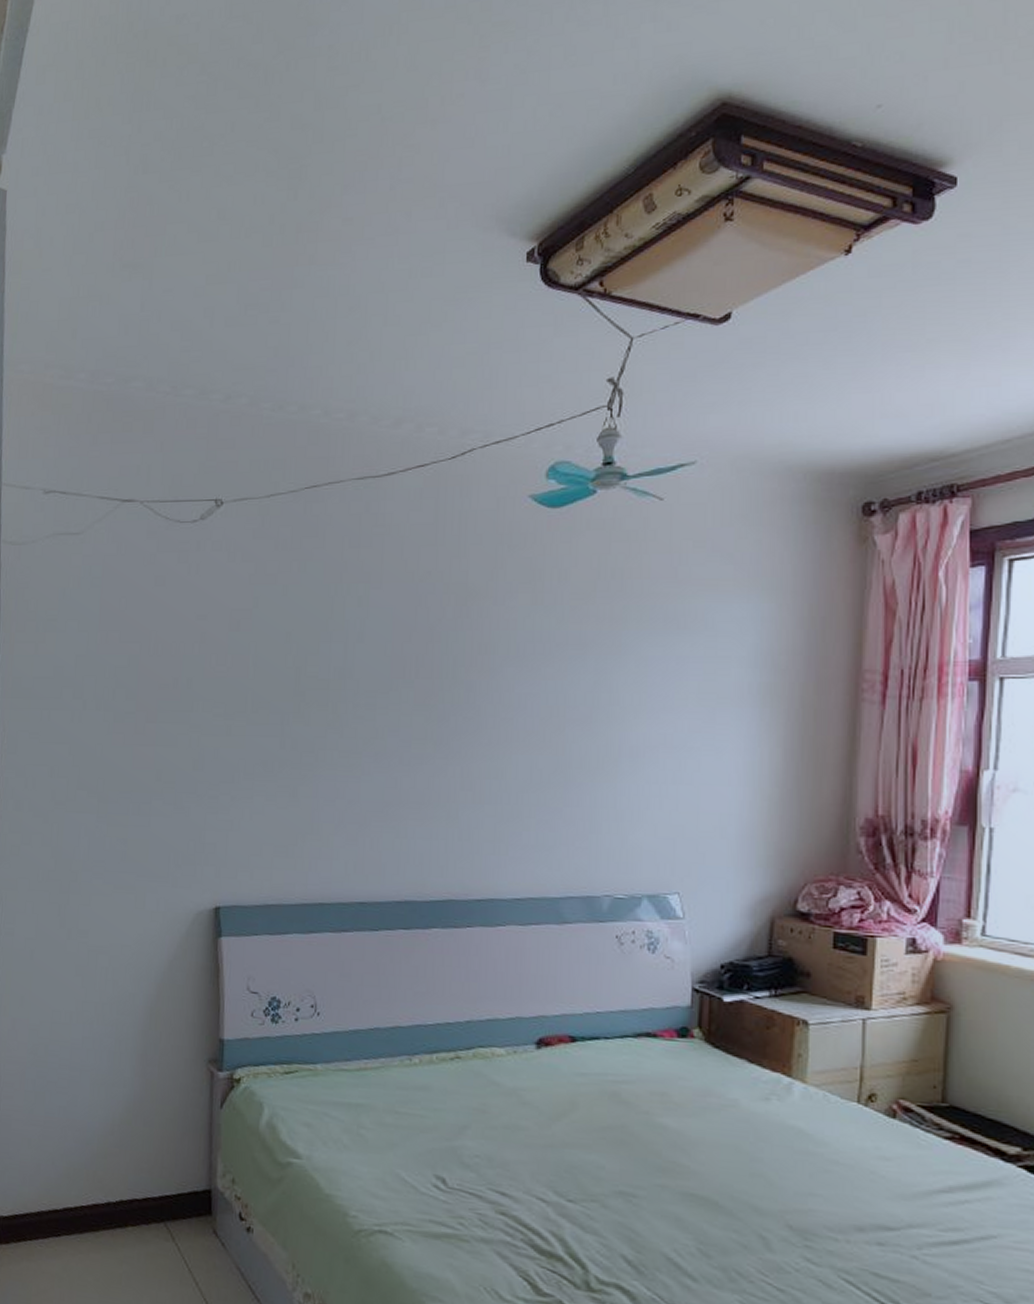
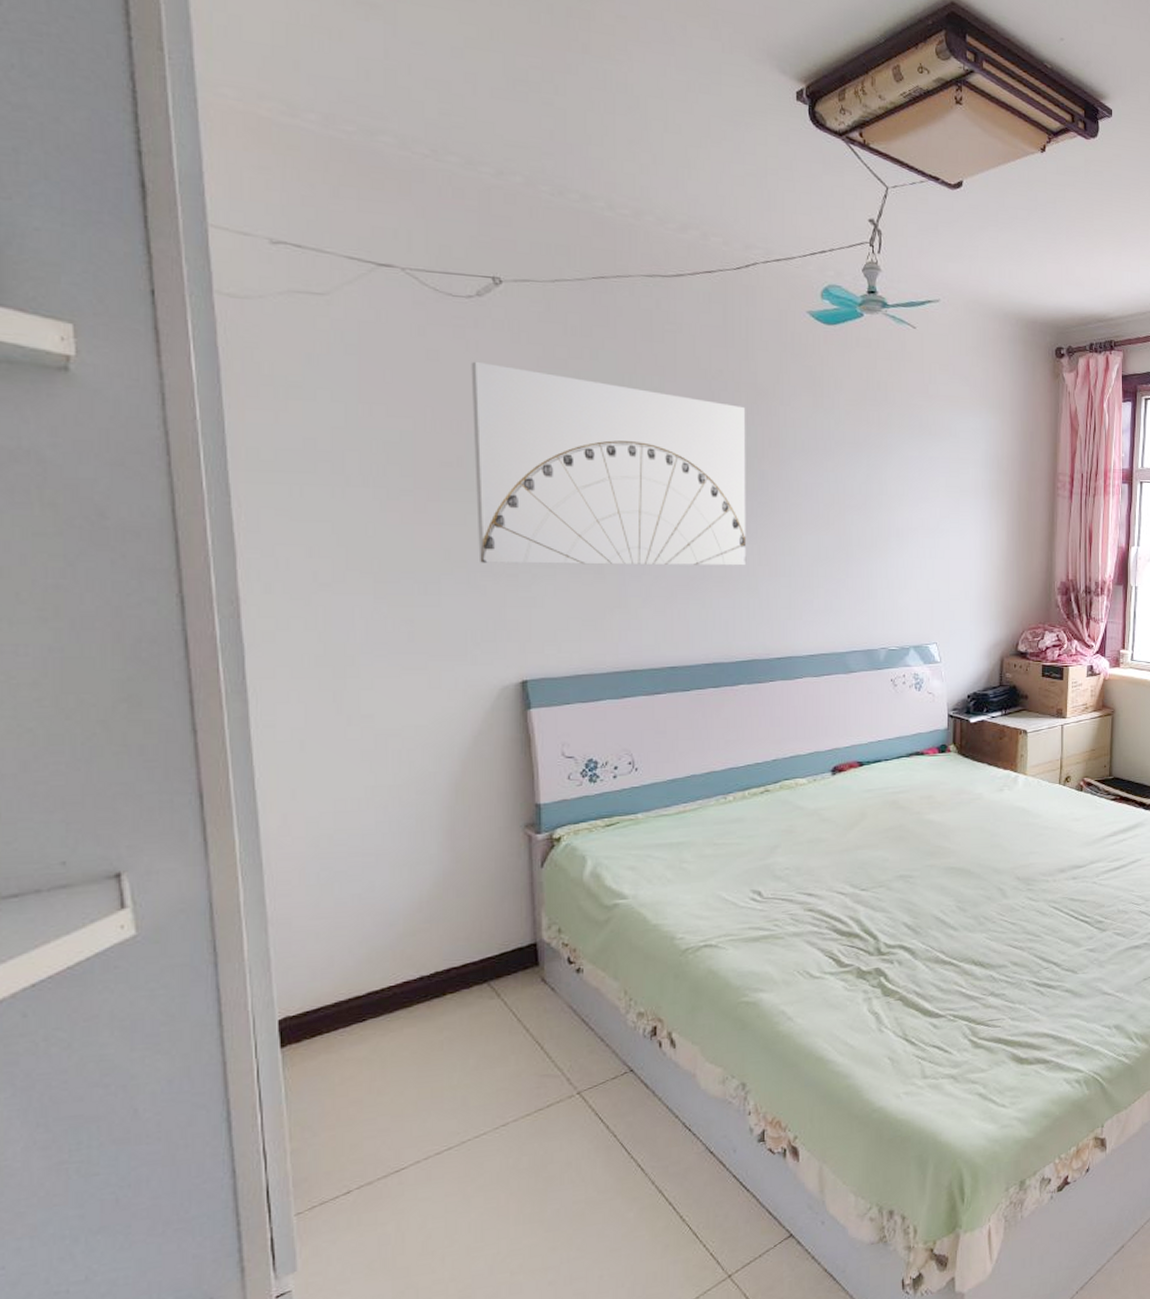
wall art: none [185,583,455,791] -> present [471,361,747,566]

